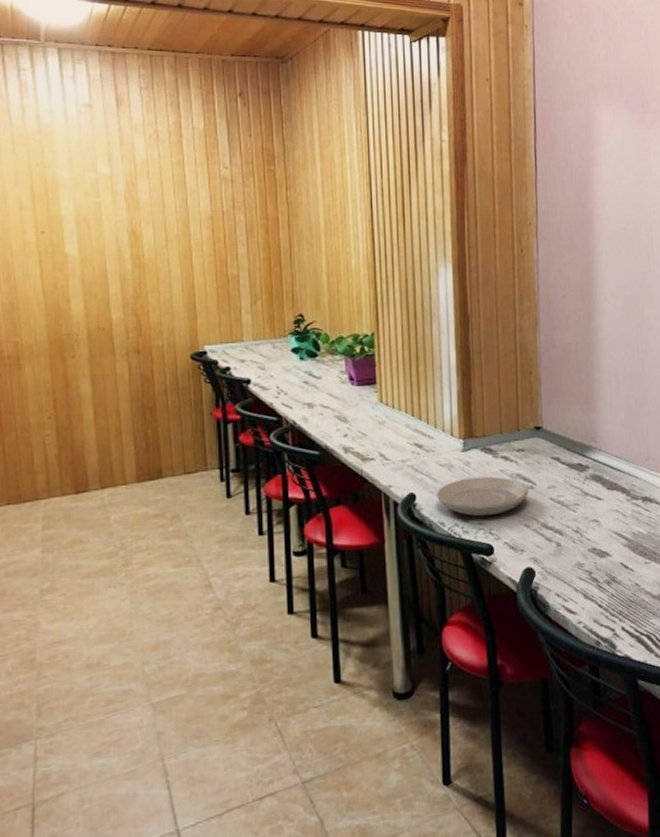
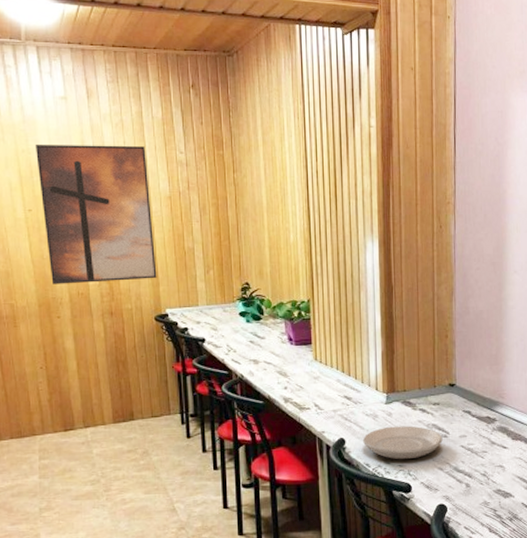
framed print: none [51,158,194,318] -> present [35,145,157,284]

